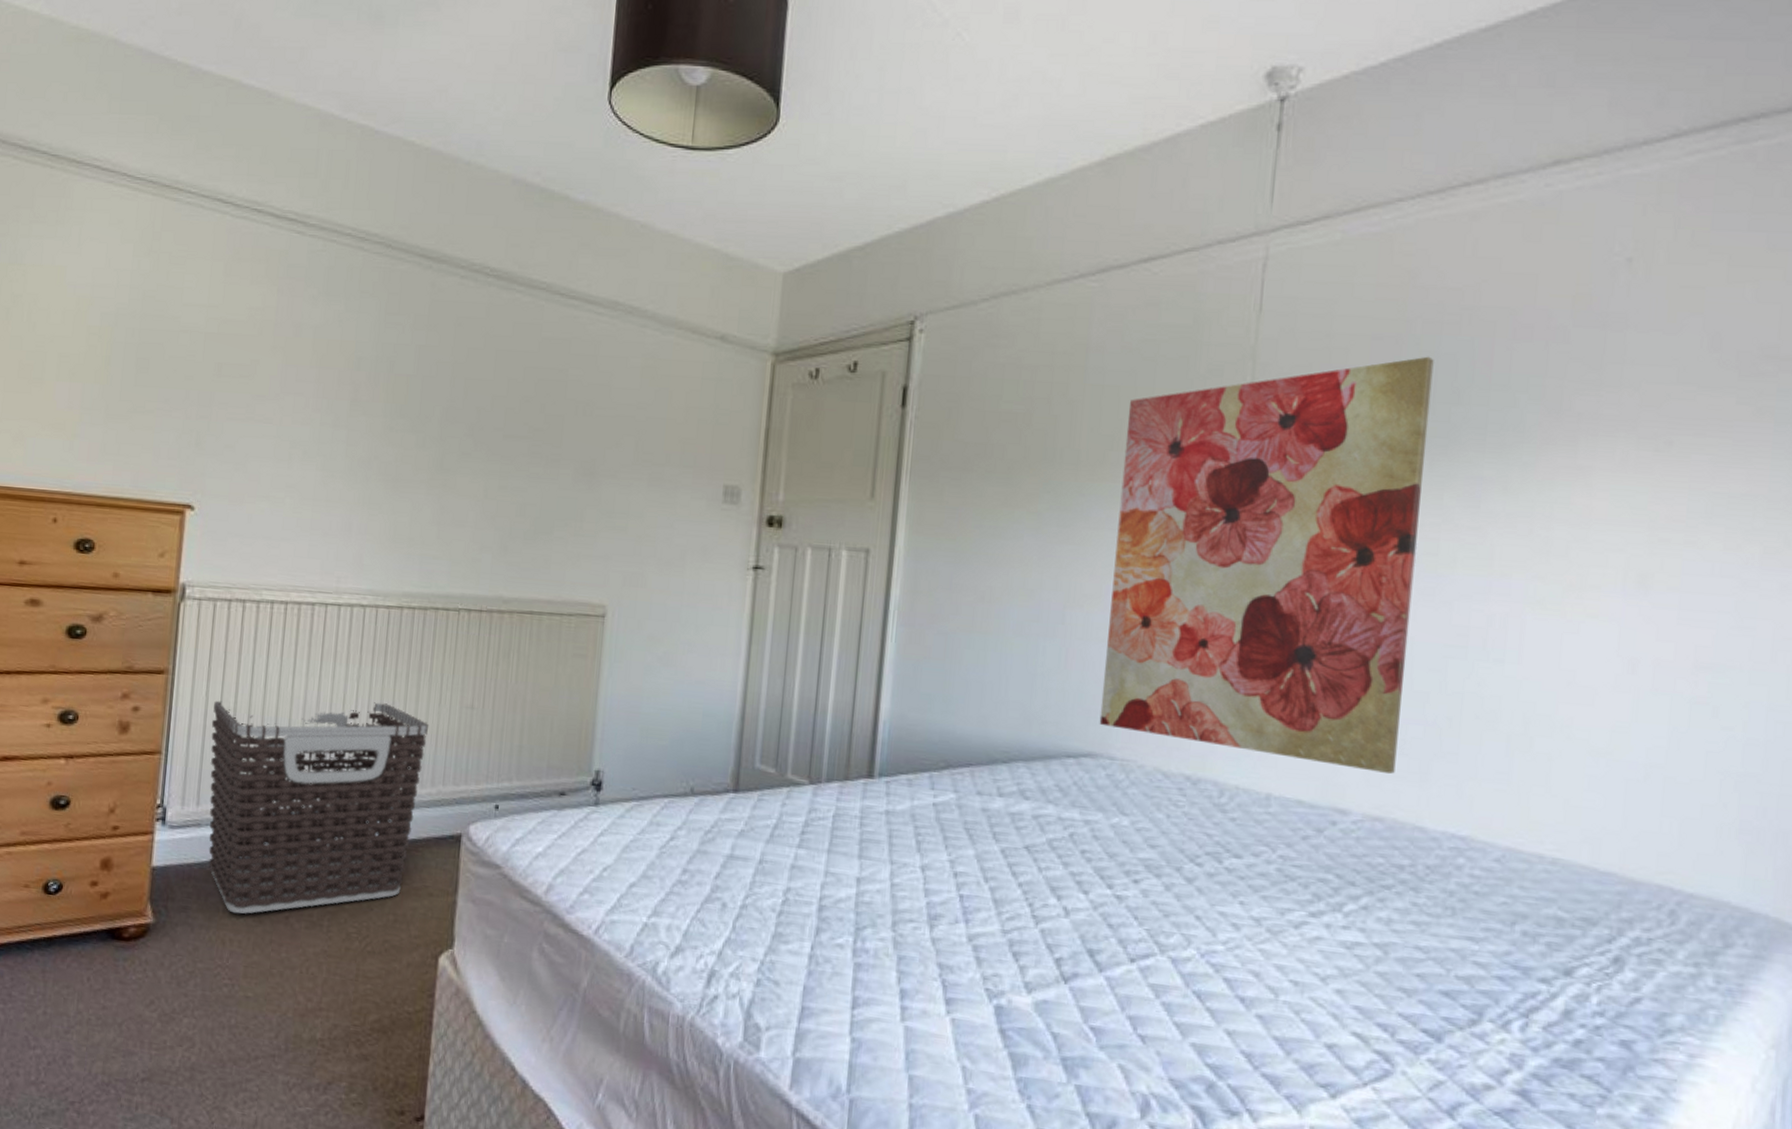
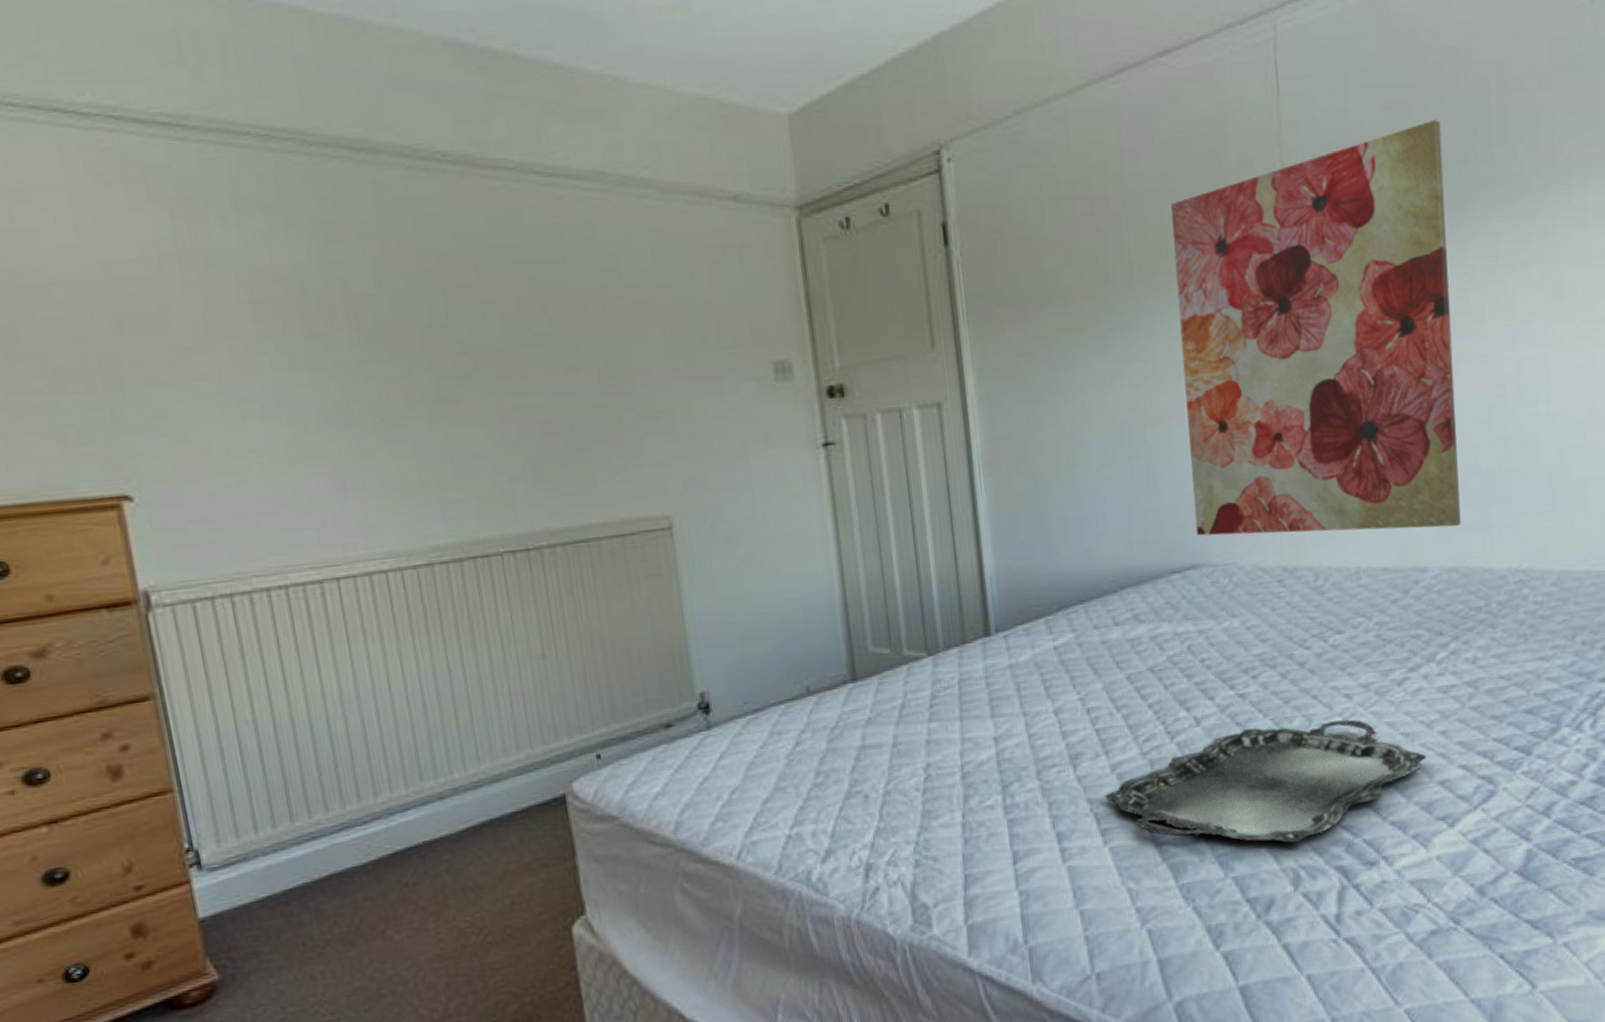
clothes hamper: present [208,700,429,914] -> none [225,674,511,944]
serving tray: none [956,932,1317,1068] -> present [1104,719,1427,843]

